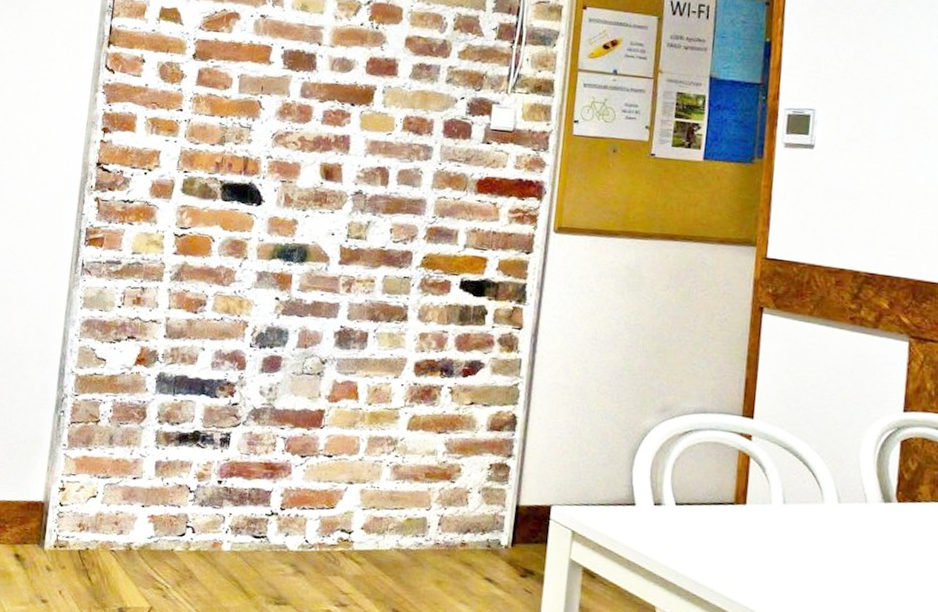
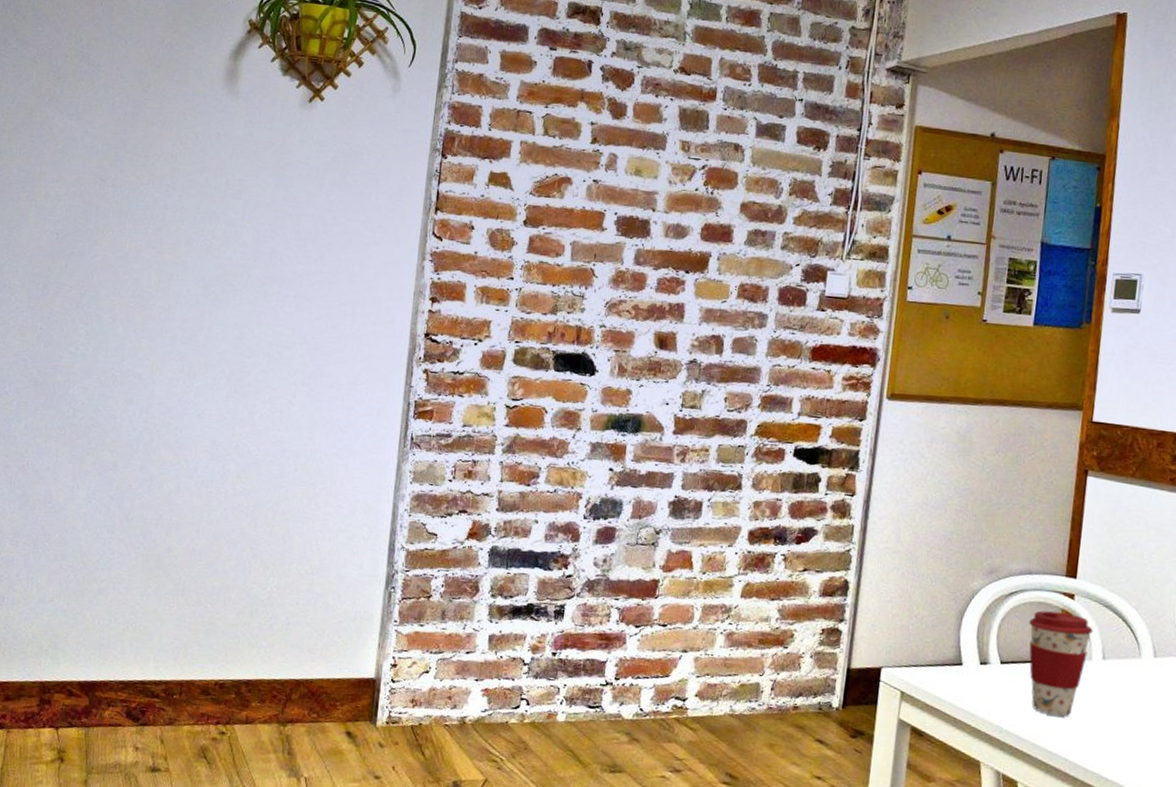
coffee cup: none [705,451,772,562] -> present [1029,610,1093,717]

